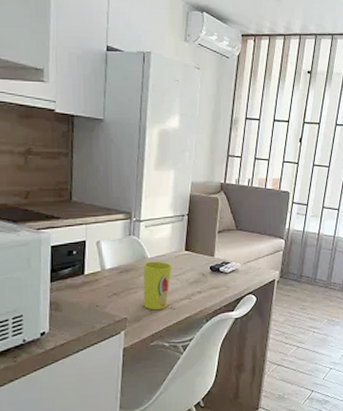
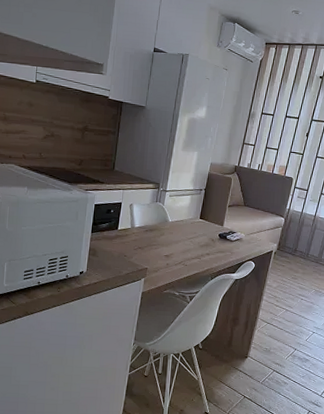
cup: present [143,261,172,311] -> none [161,224,188,265]

